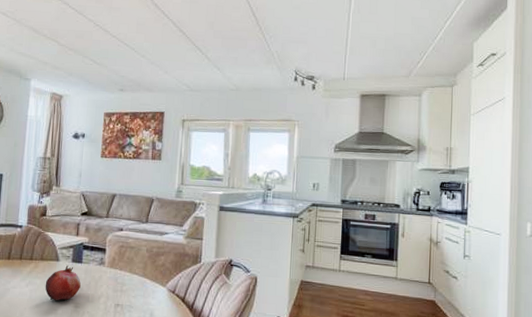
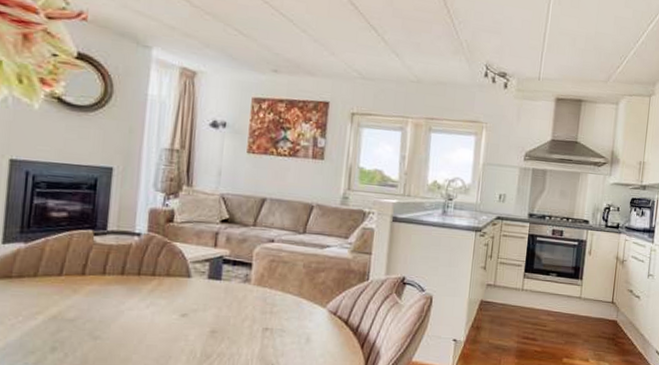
fruit: present [45,265,81,301] -> none [172,282,220,325]

